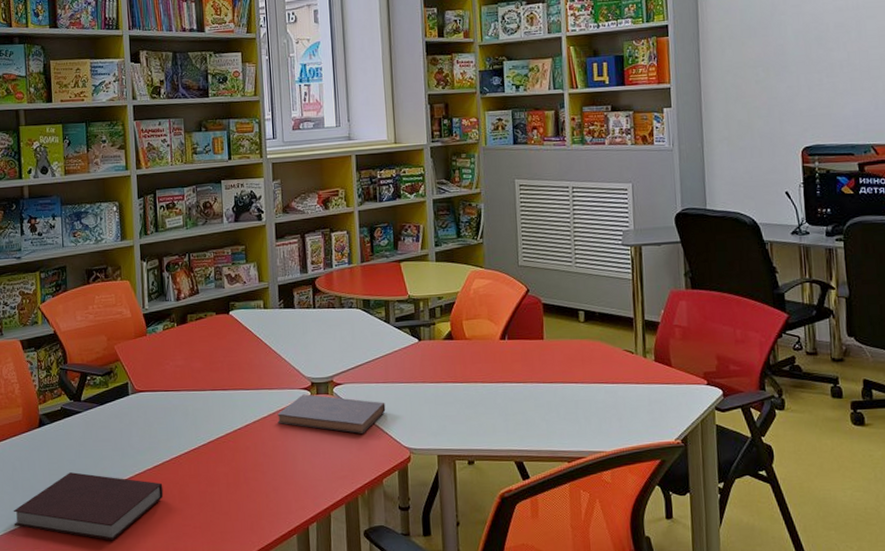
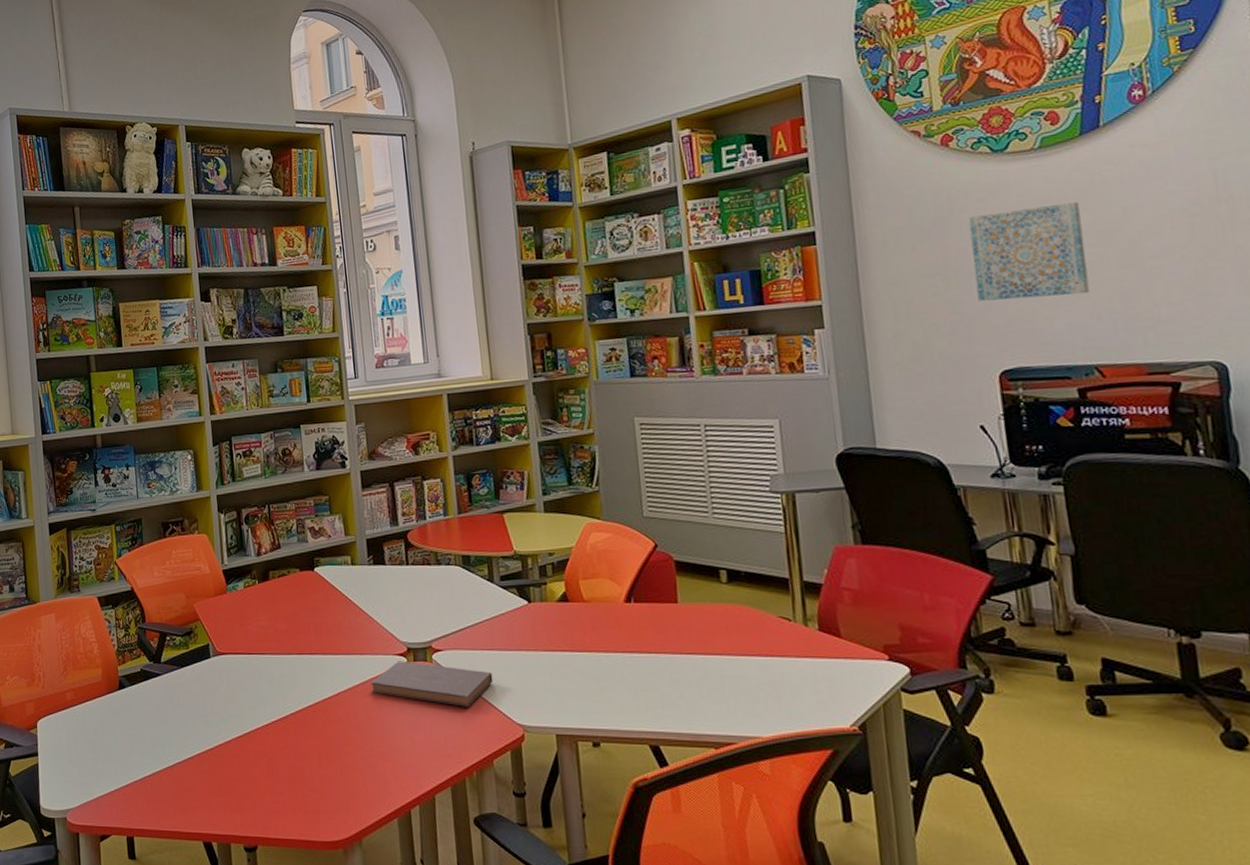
notebook: present [13,472,164,541] -> none [95,739,251,815]
wall art: none [785,11,871,90] -> present [968,201,1090,301]

